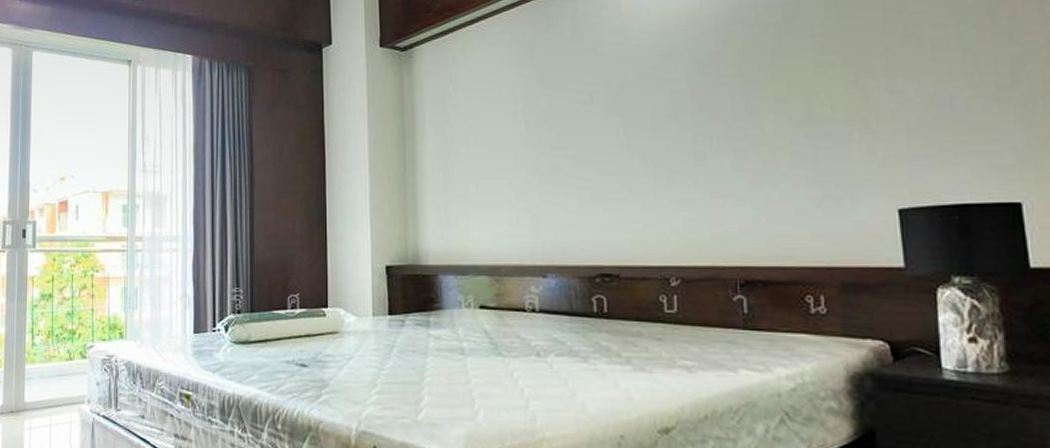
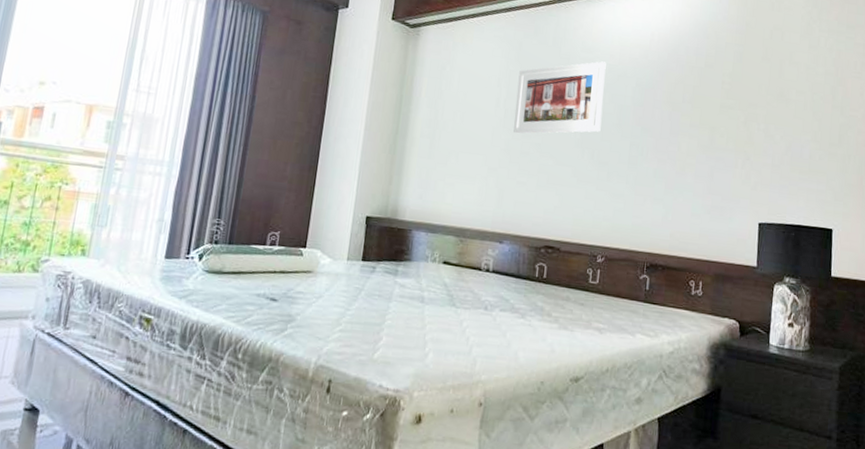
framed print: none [536,42,650,148] -> present [513,61,606,134]

